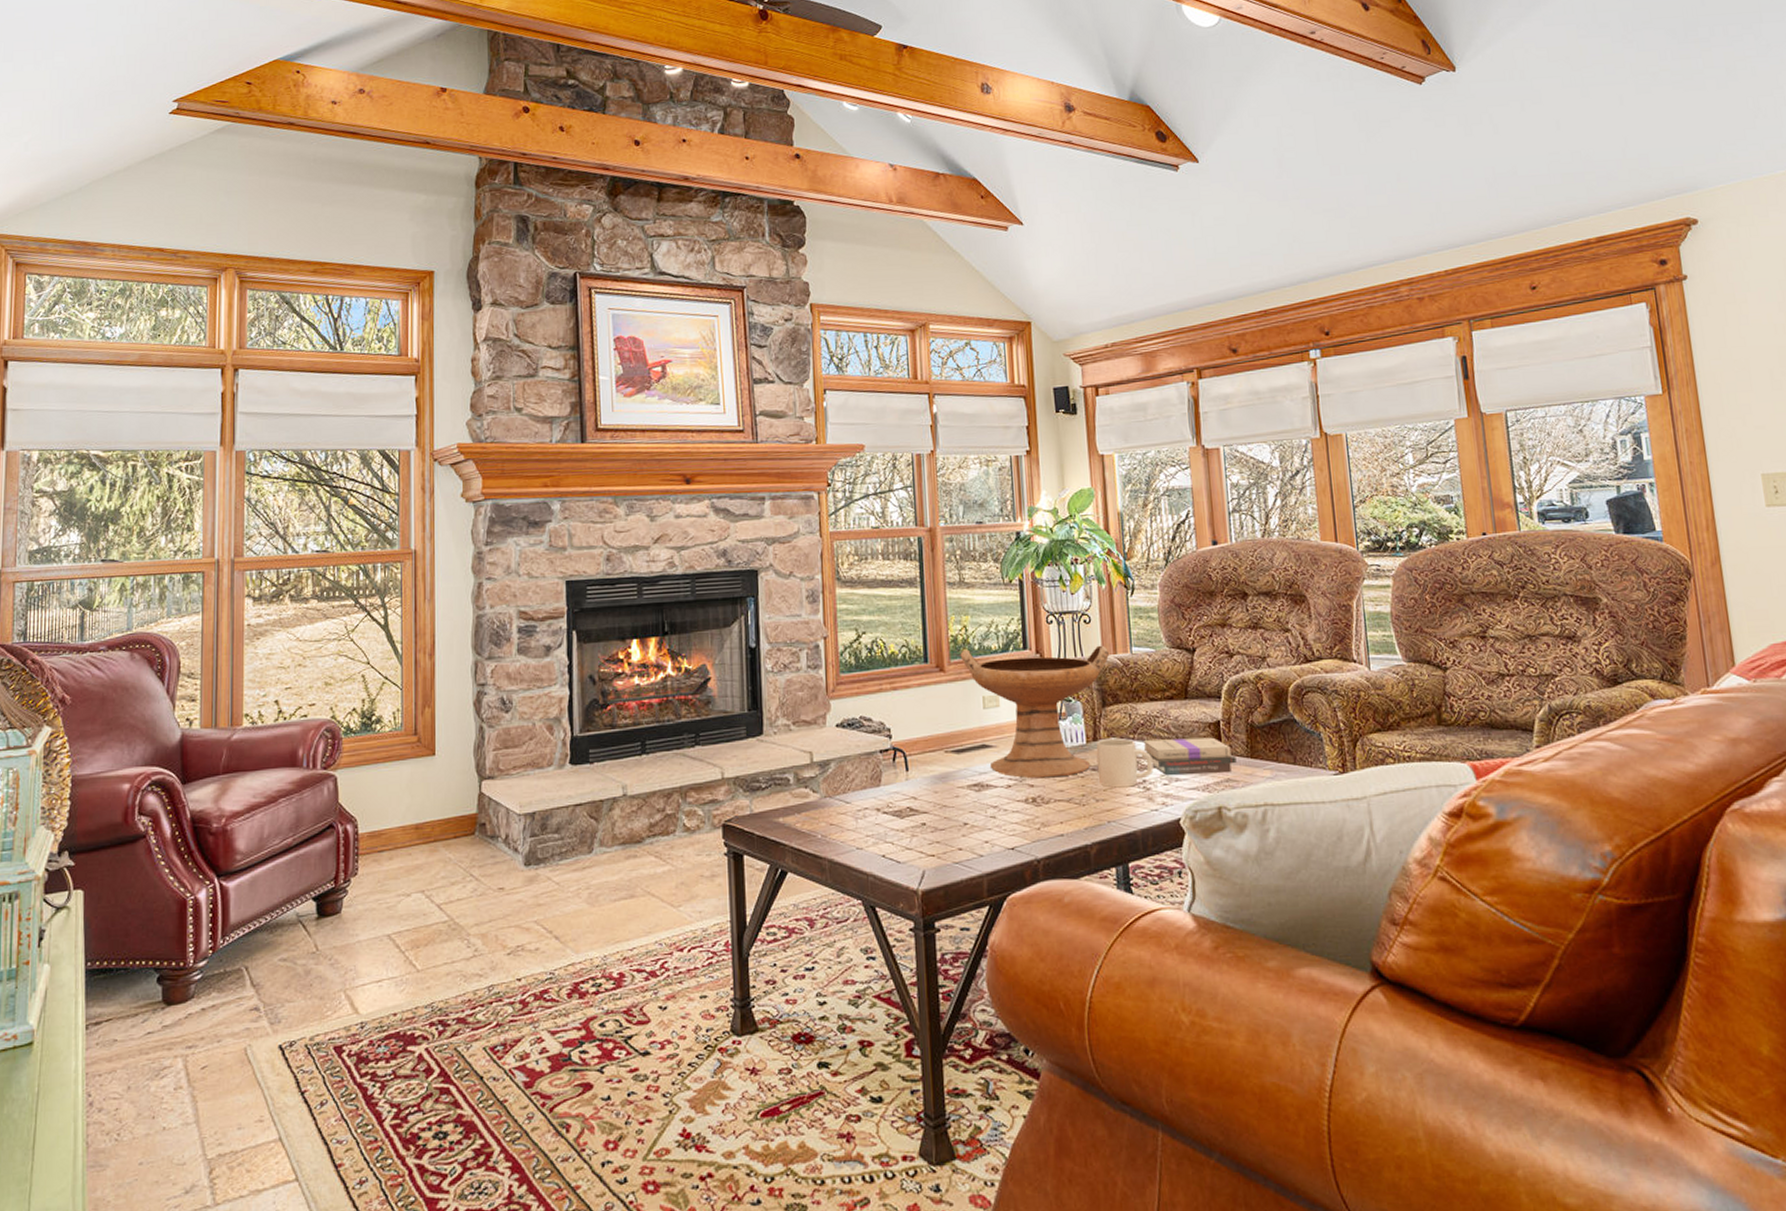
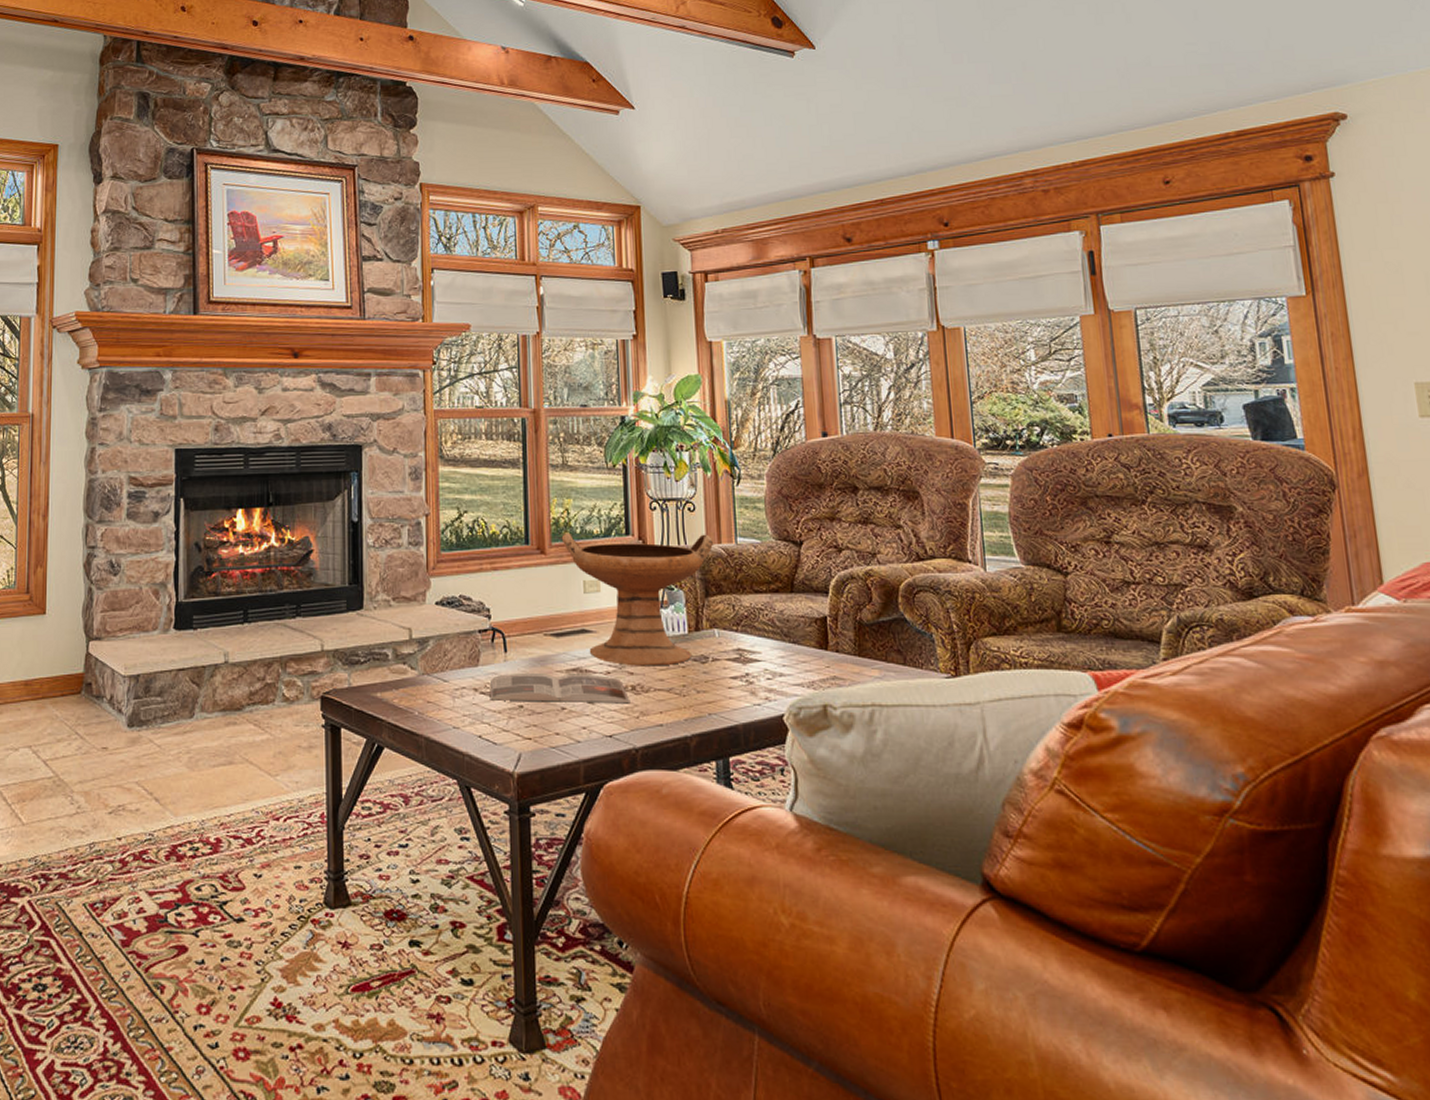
magazine: none [892,788,1031,820] -> present [490,672,630,704]
mug: present [1096,738,1154,788] -> none [698,629,757,680]
books: present [1141,737,1237,775] -> none [744,633,843,669]

